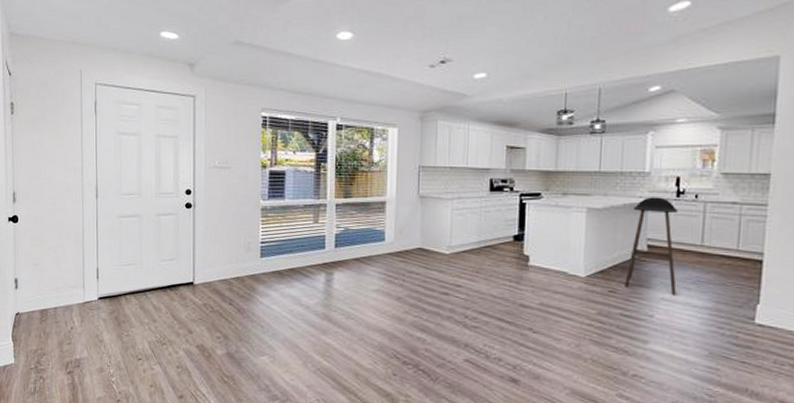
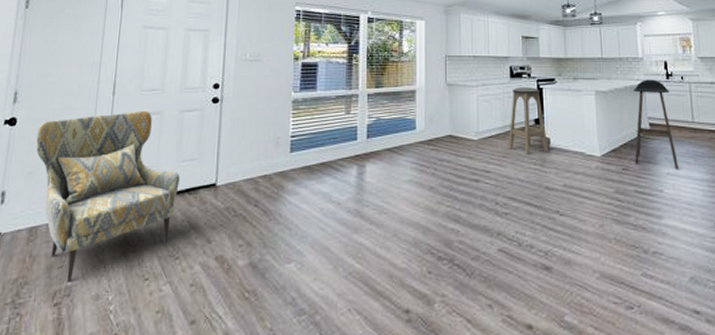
armchair: none [36,213,161,356] -> present [36,110,180,282]
stool: none [482,202,527,271] -> present [508,87,549,154]

